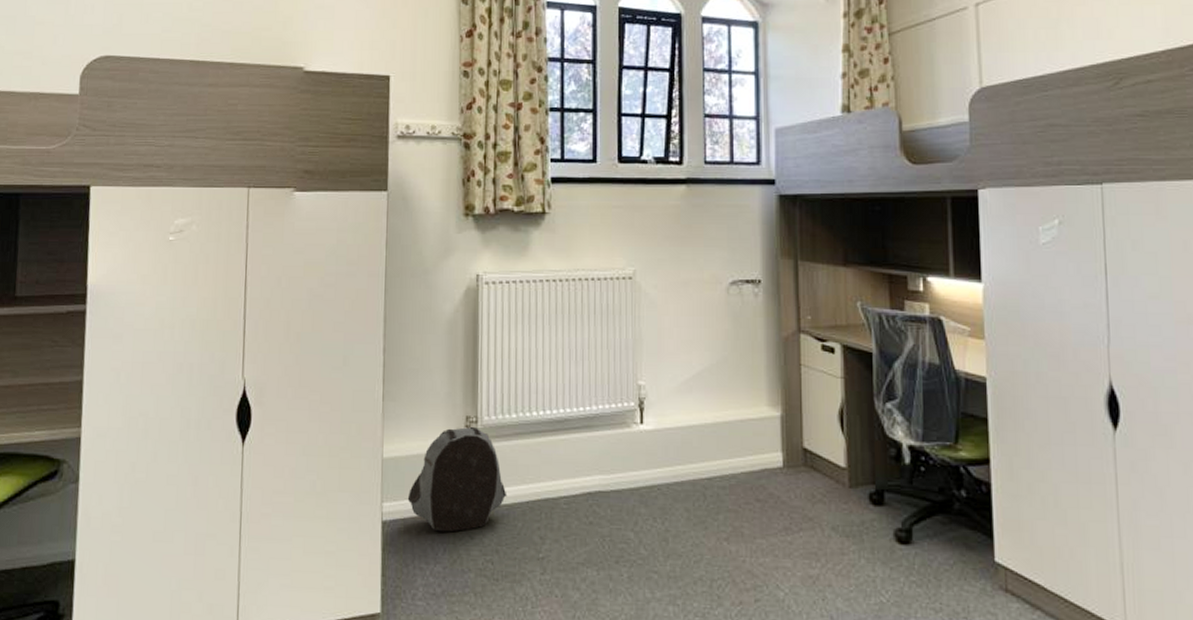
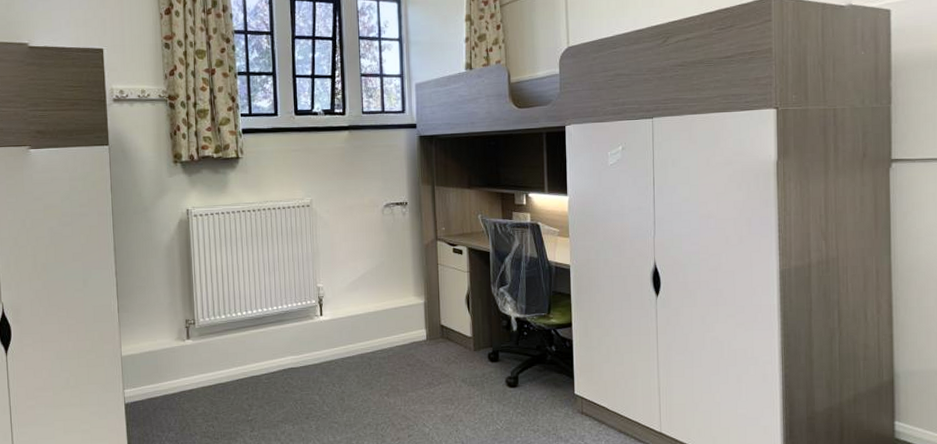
backpack: present [407,426,507,532] -> none [143,327,222,408]

